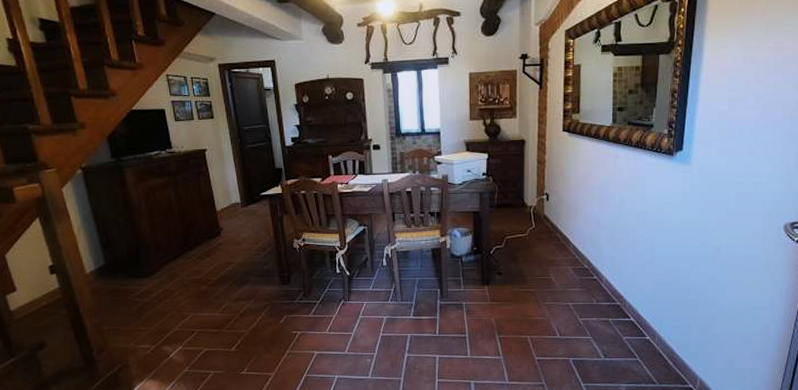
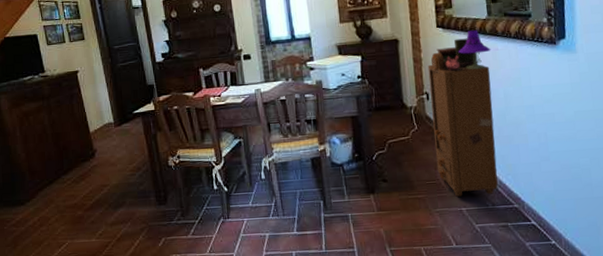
cabinet: none [549,136,612,292] -> present [427,30,498,197]

